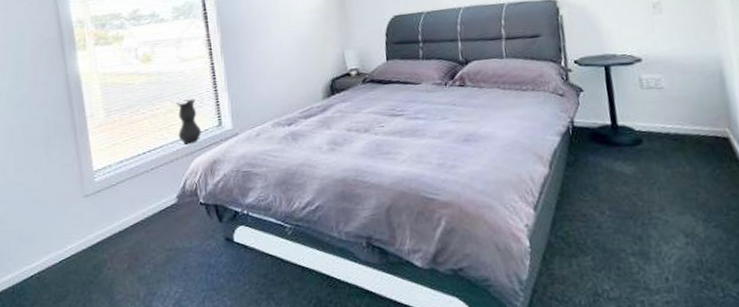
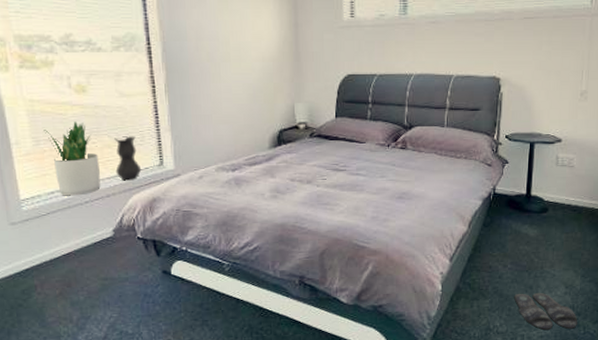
planter: none [114,90,165,165] -> present [43,121,101,196]
slippers: none [621,244,712,293] -> present [514,292,577,330]

